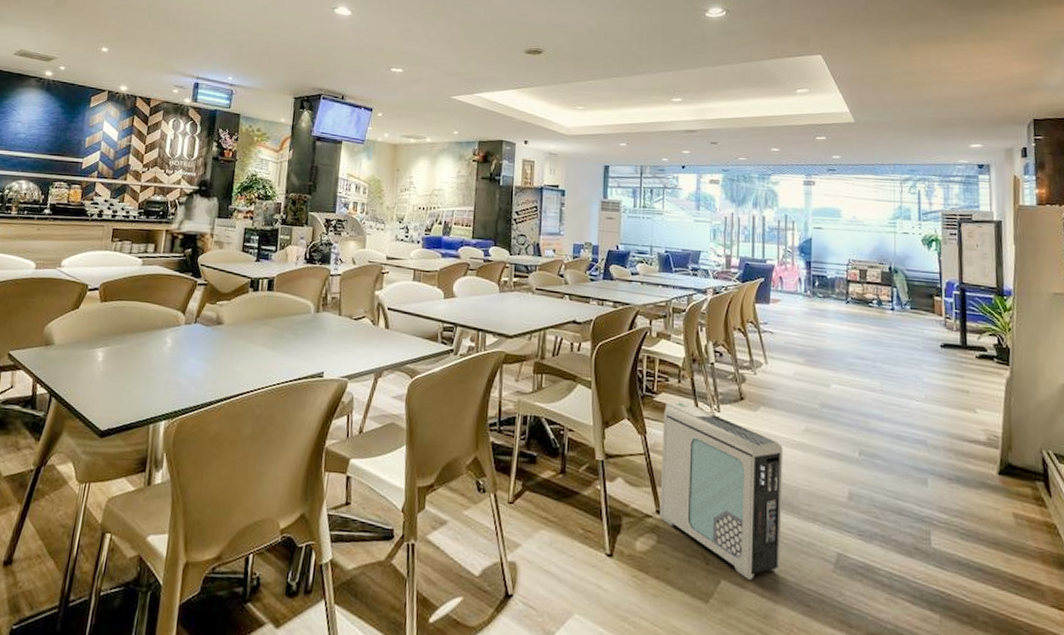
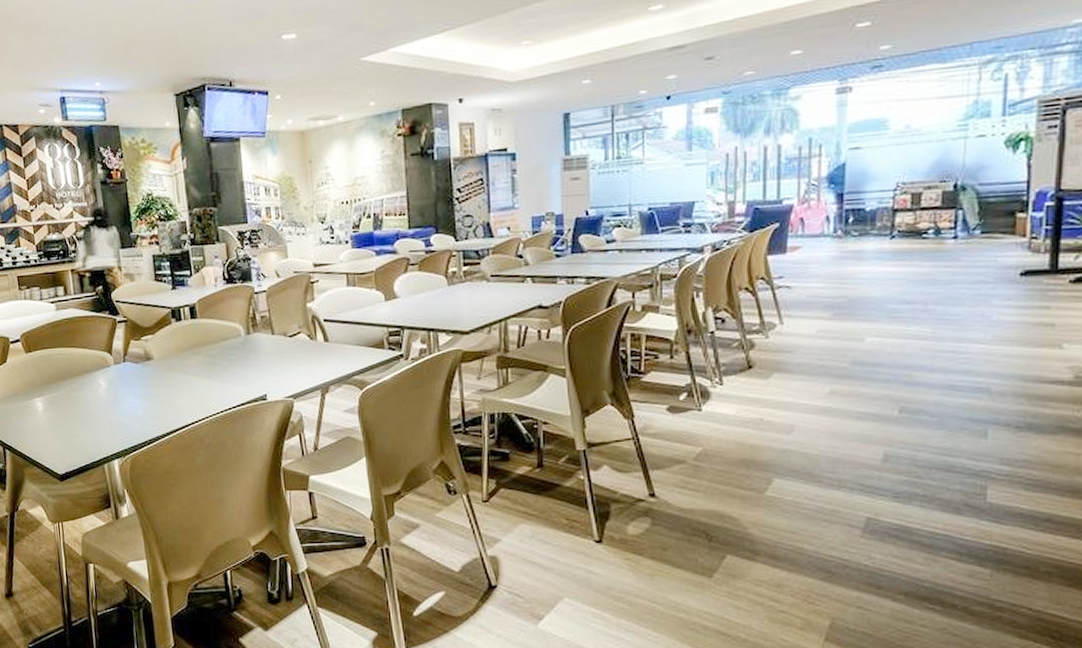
air purifier: present [659,400,783,581] -> none [652,378,801,553]

